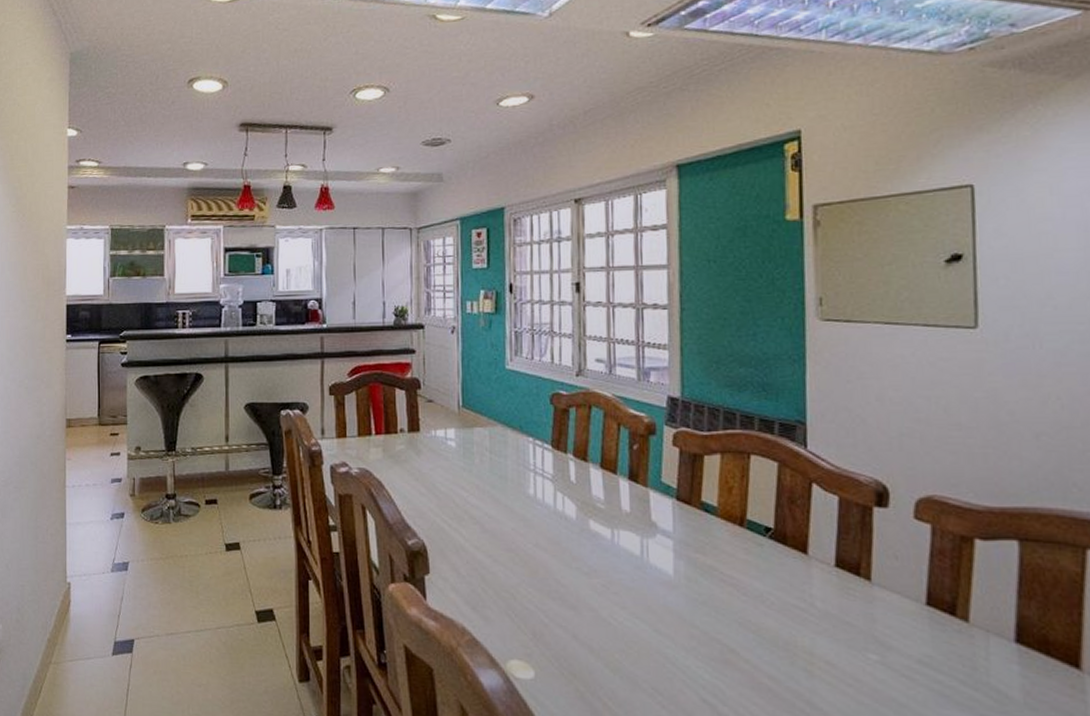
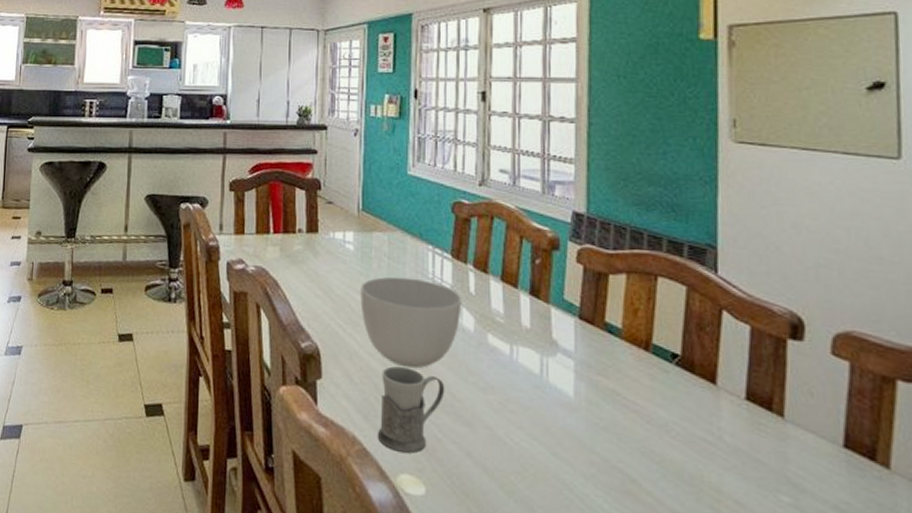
bowl: none [464,470,564,558] -> present [360,276,462,369]
mug: none [485,556,550,639] -> present [377,365,445,453]

